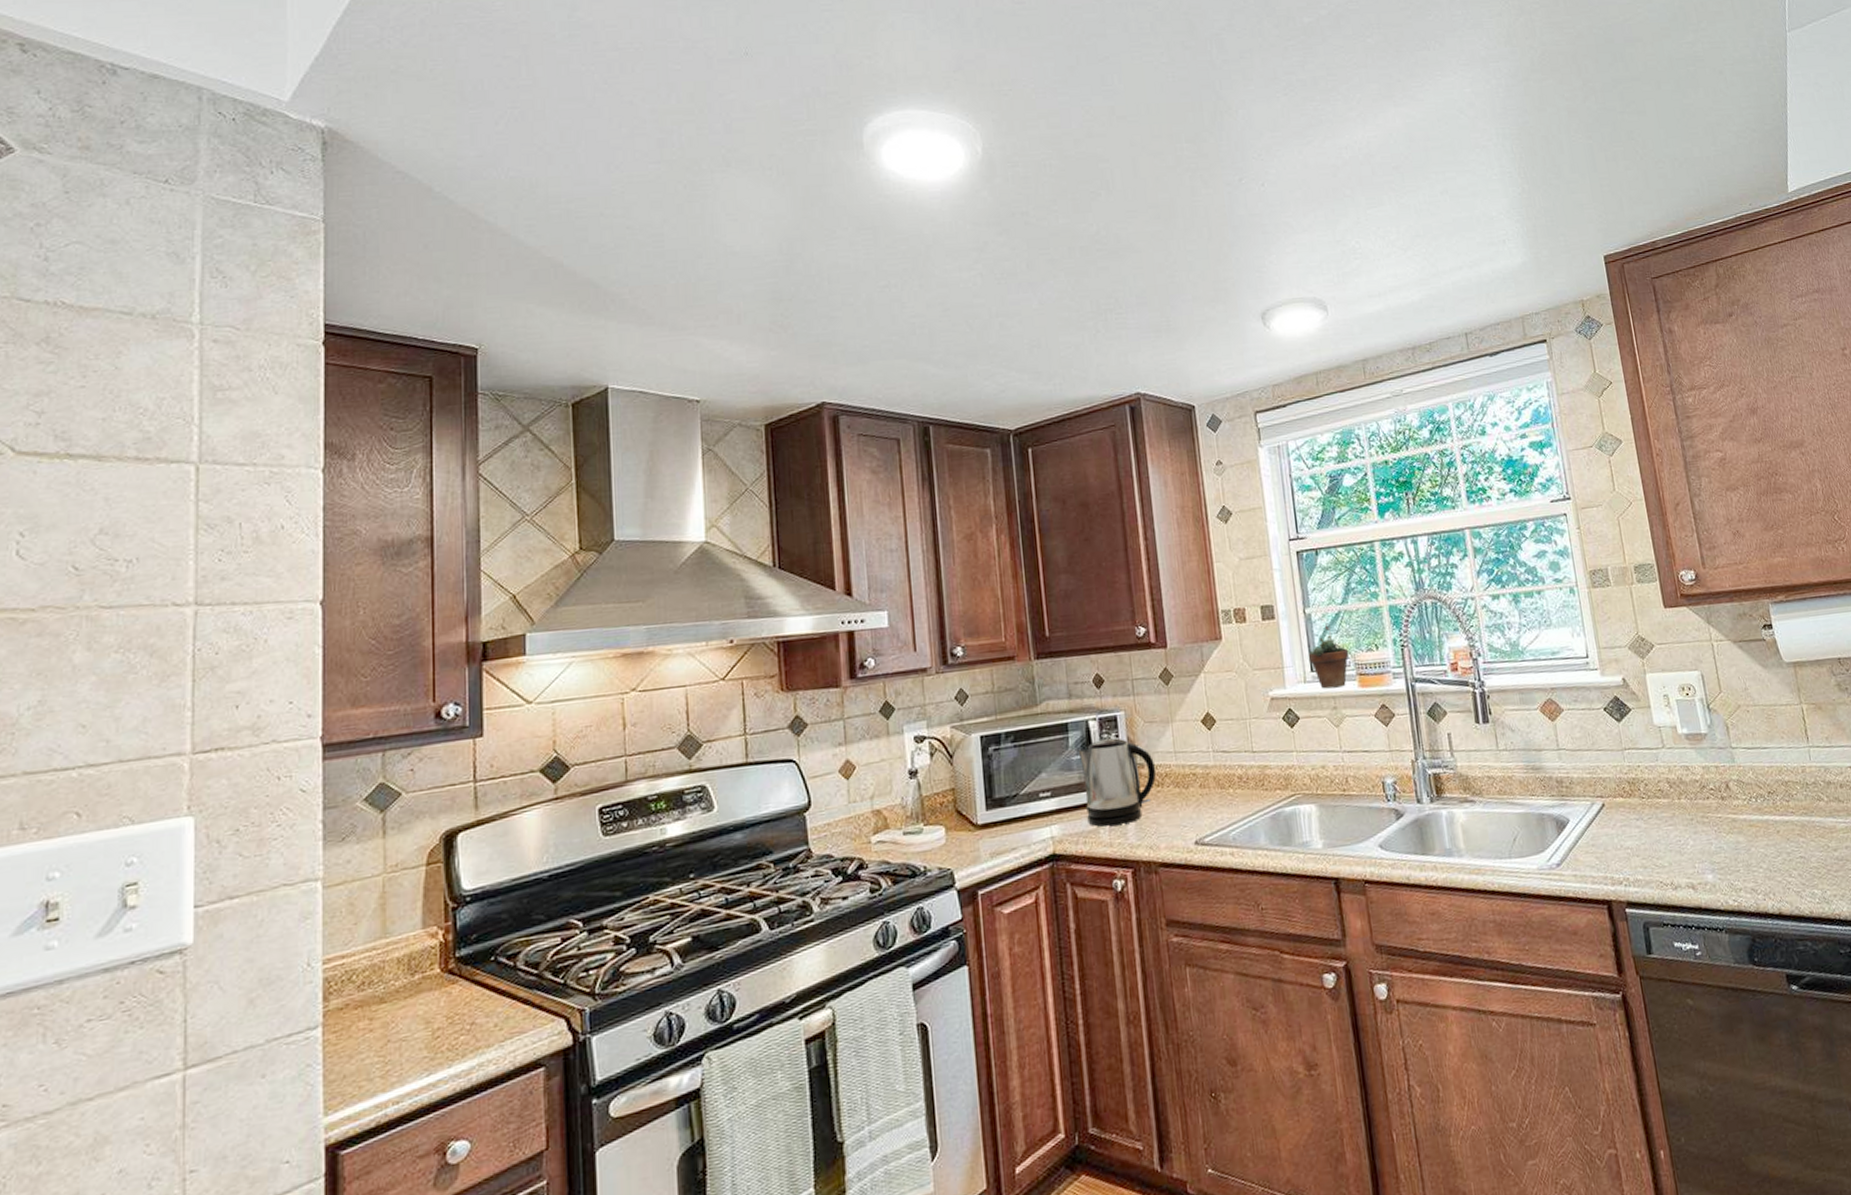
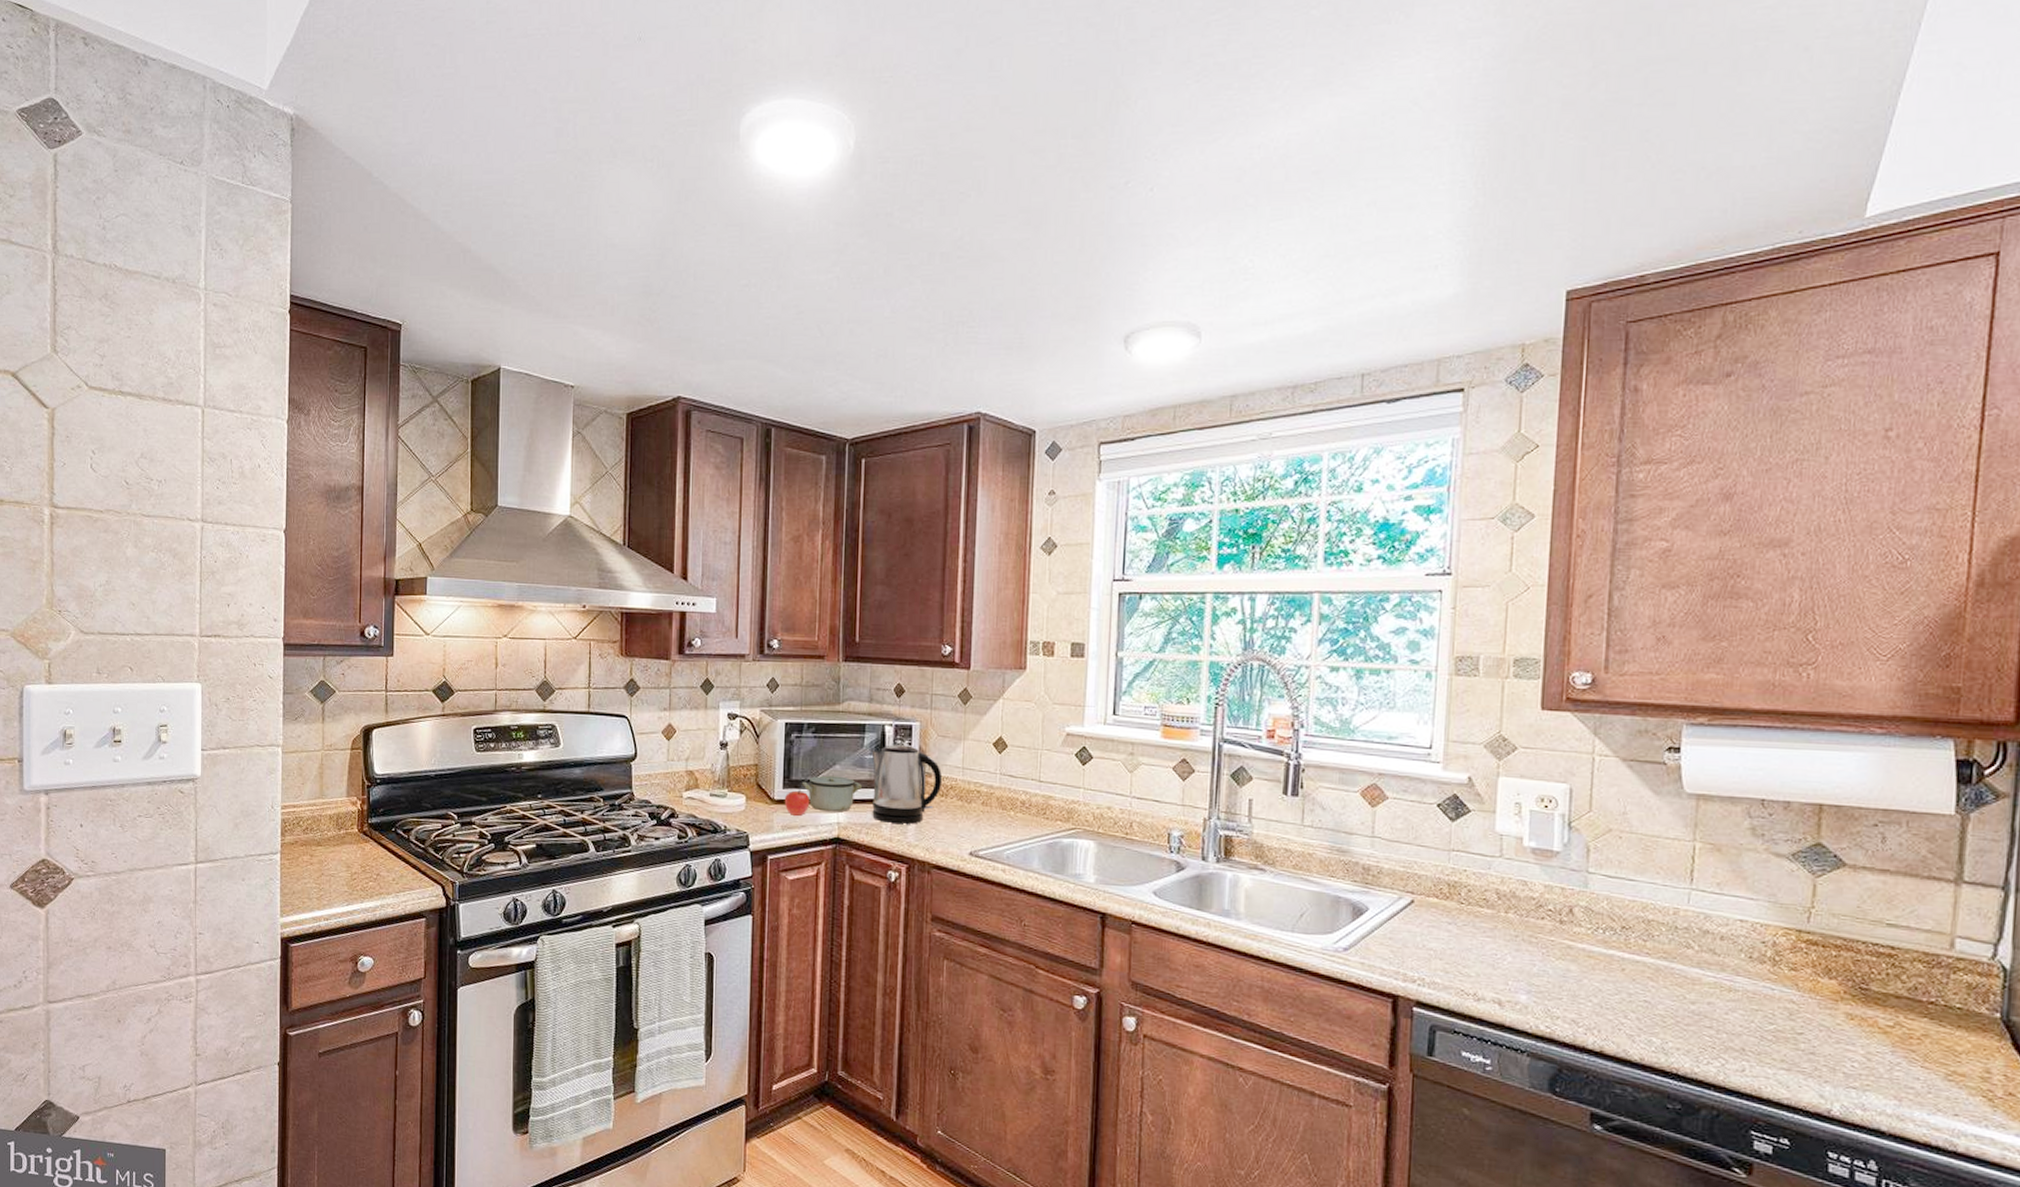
fruit: none [989,807,1019,840] -> present [784,789,810,817]
cooking pot: none [1006,784,1073,828] -> present [801,775,862,812]
succulent plant: present [1309,623,1350,689] -> none [1114,669,1157,736]

